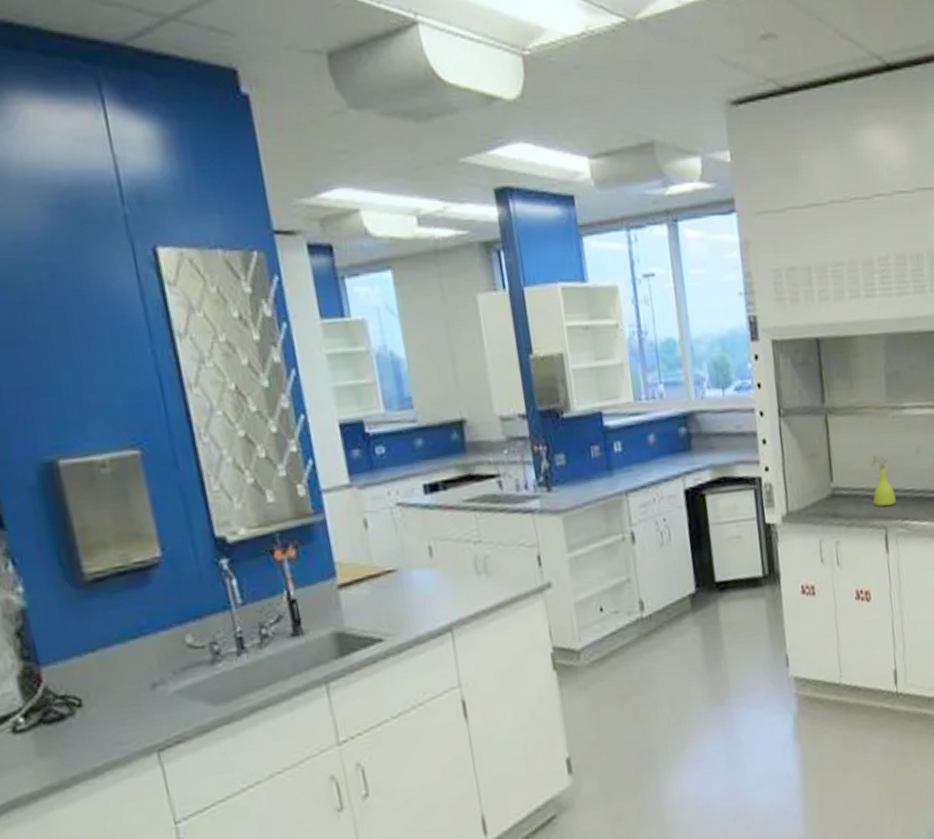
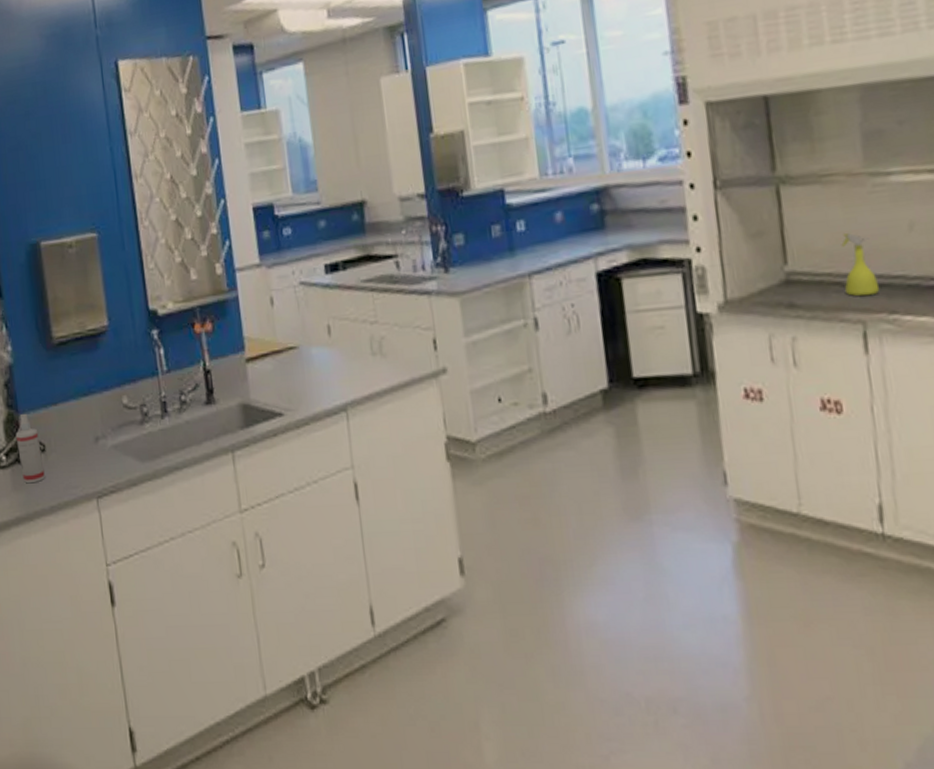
spray bottle: none [36,665,84,747] -> present [15,413,45,484]

